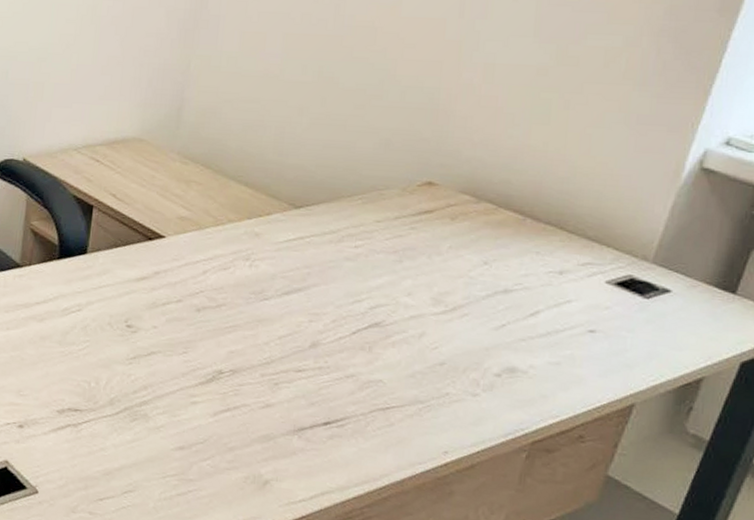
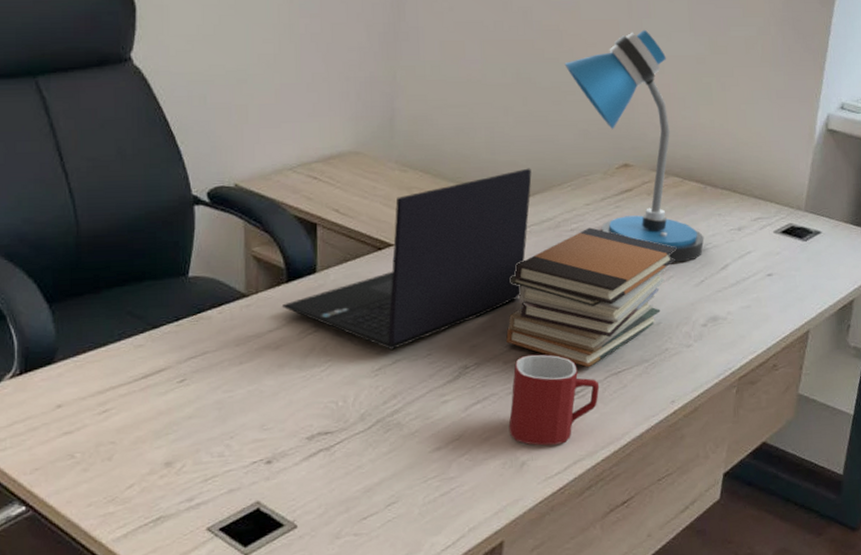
laptop: none [50,174,320,342] -> present [281,168,532,351]
mug: none [256,371,363,471] -> present [508,354,600,446]
book stack: none [267,246,476,397] -> present [506,227,676,368]
desk lamp: none [374,31,514,301] -> present [564,29,704,263]

